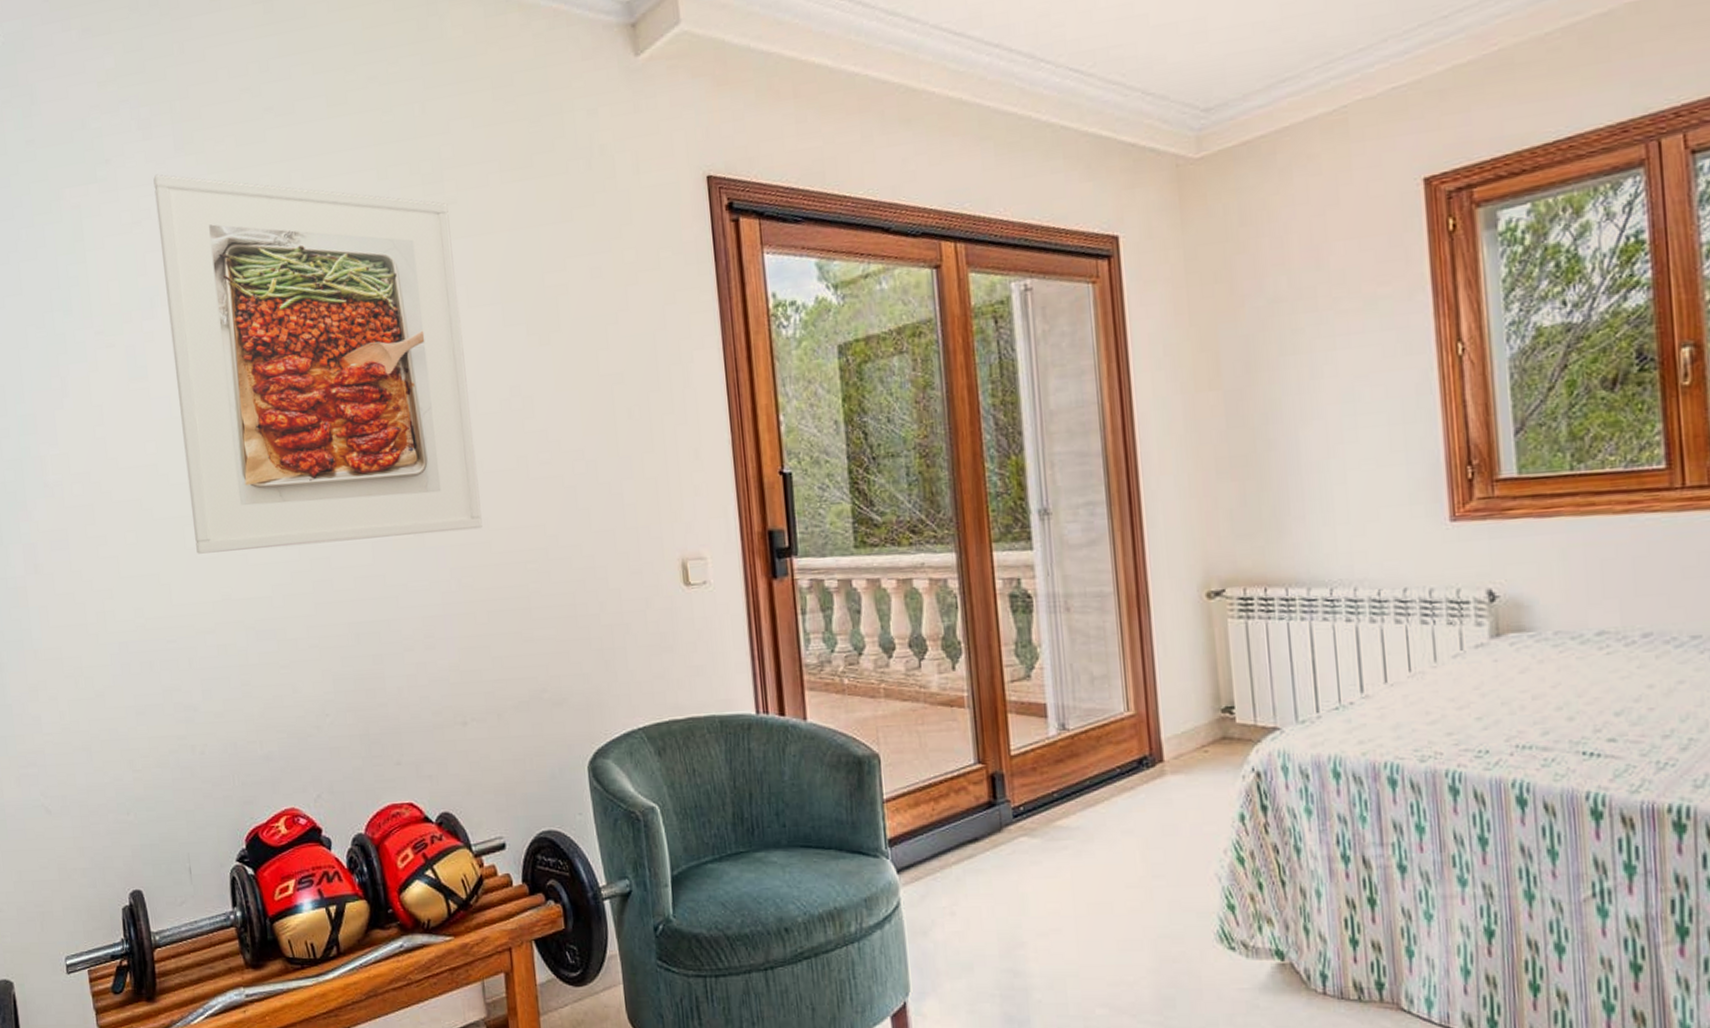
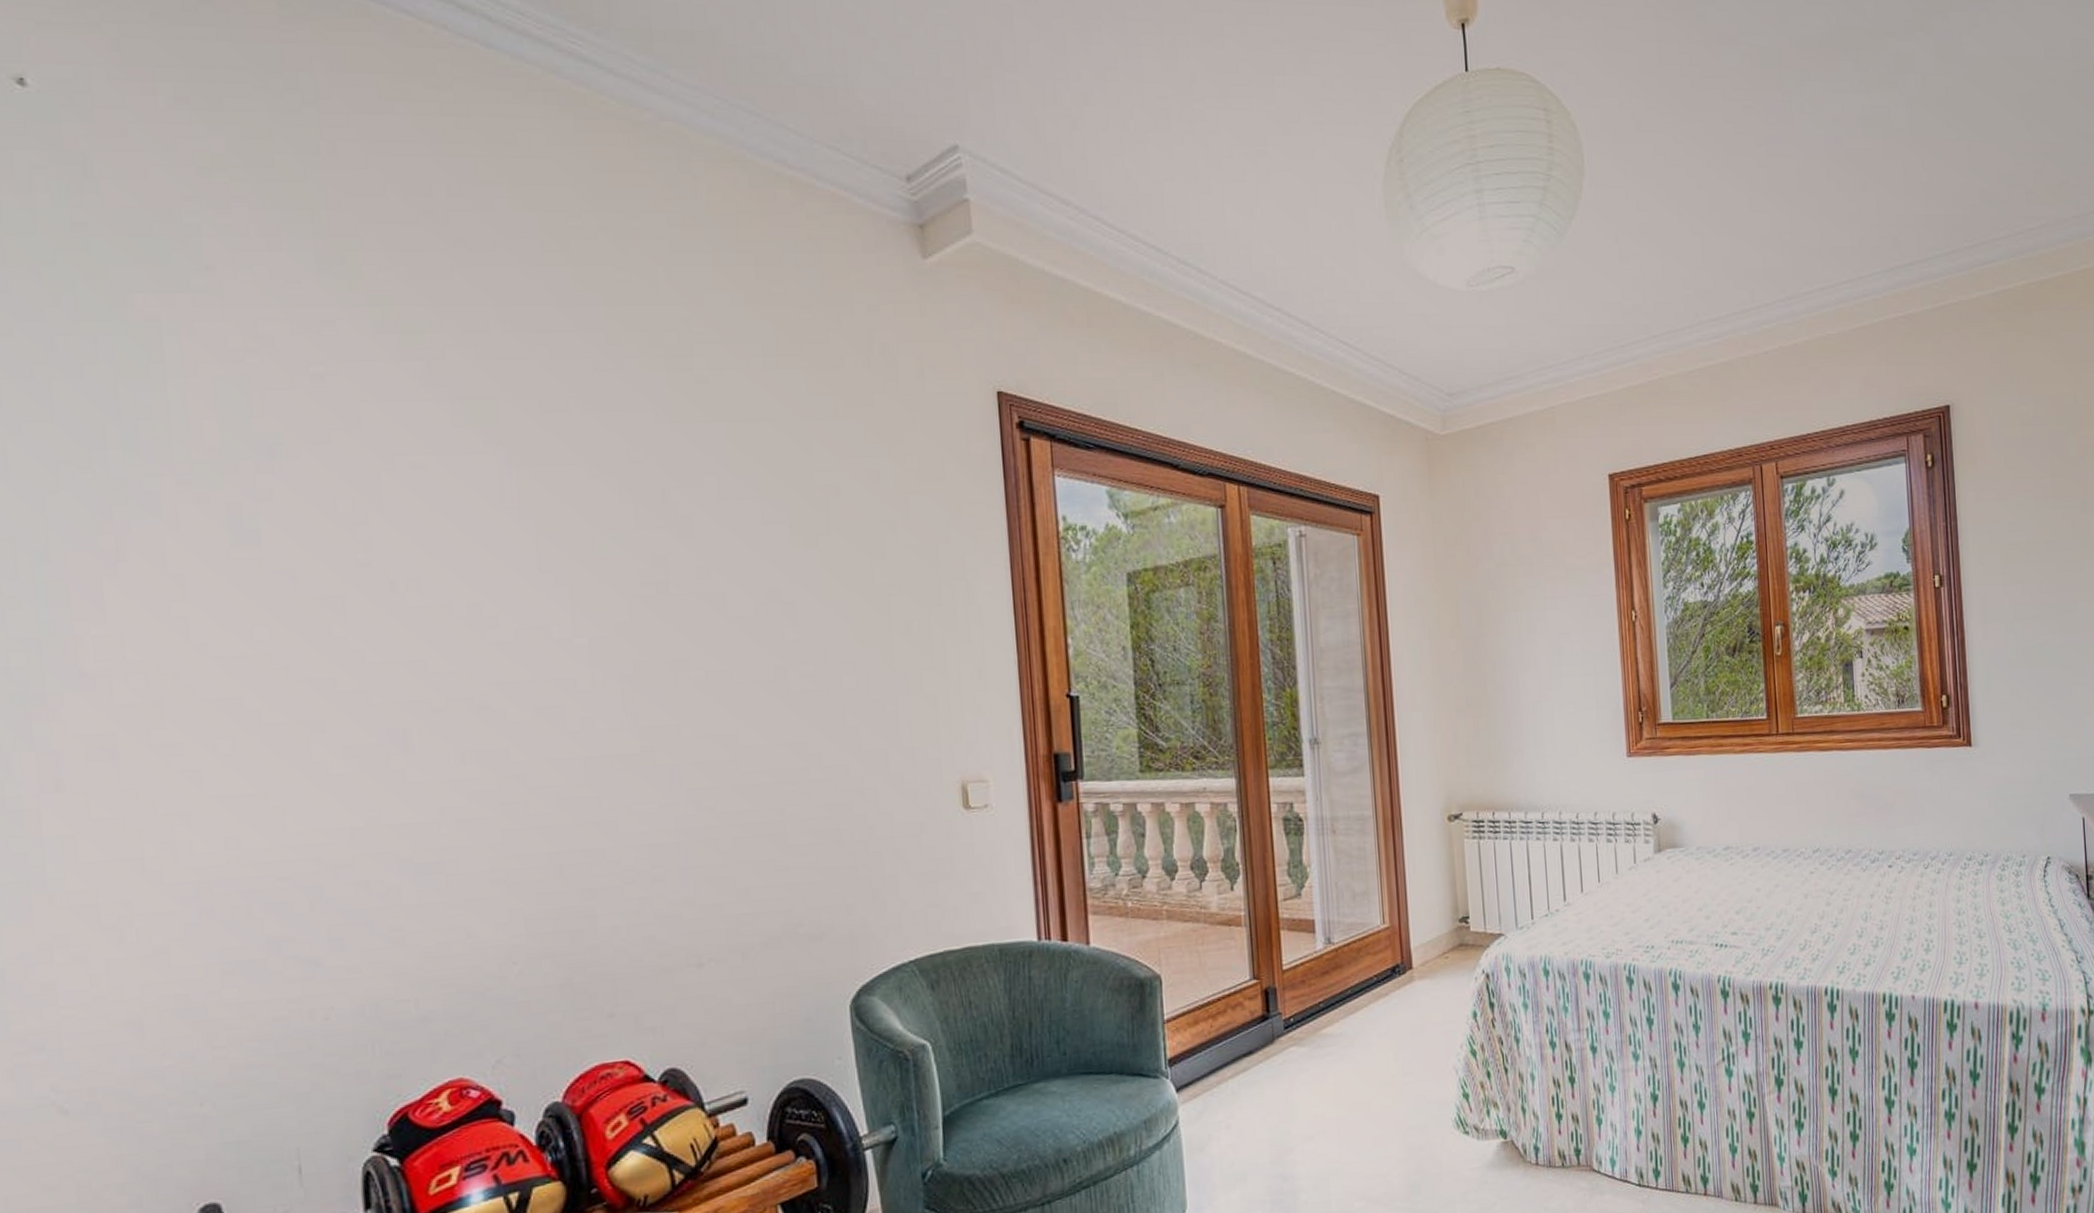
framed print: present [153,174,483,554] -> none [281,295,730,769]

